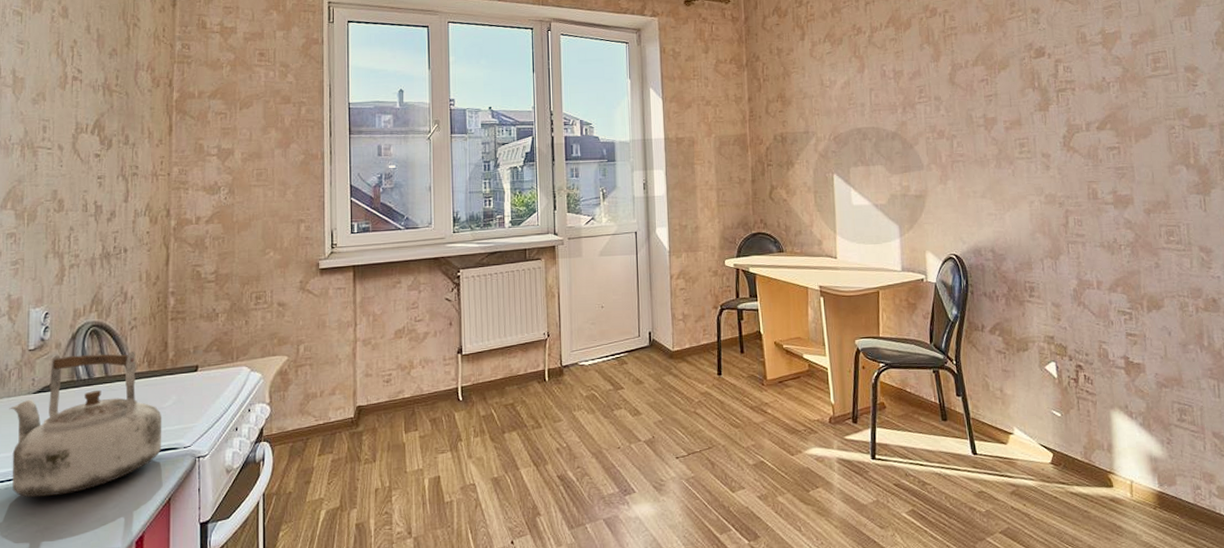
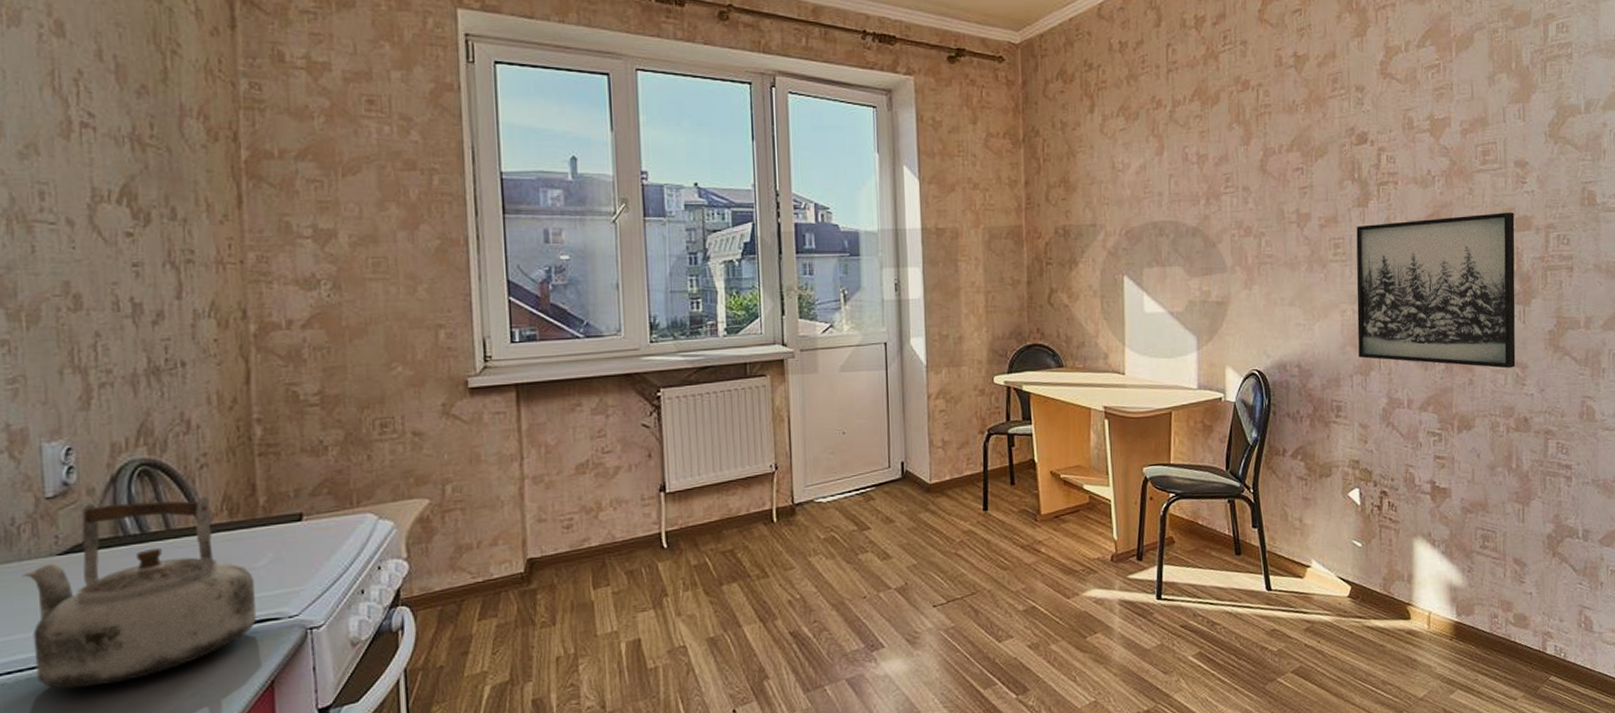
wall art: none [1039,112,1200,253] -> present [1356,212,1516,368]

